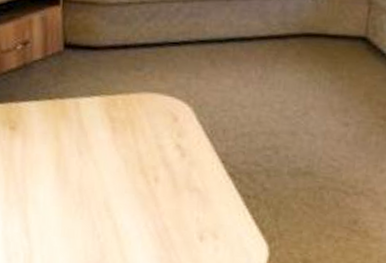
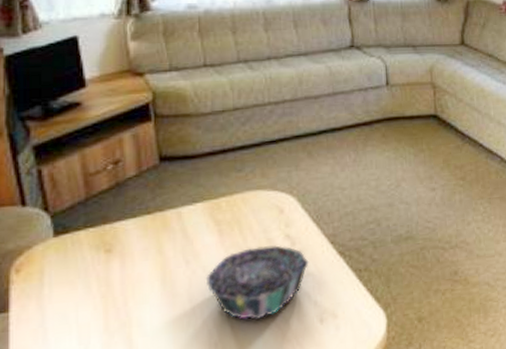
decorative bowl: none [95,151,197,222] -> present [205,245,309,320]

